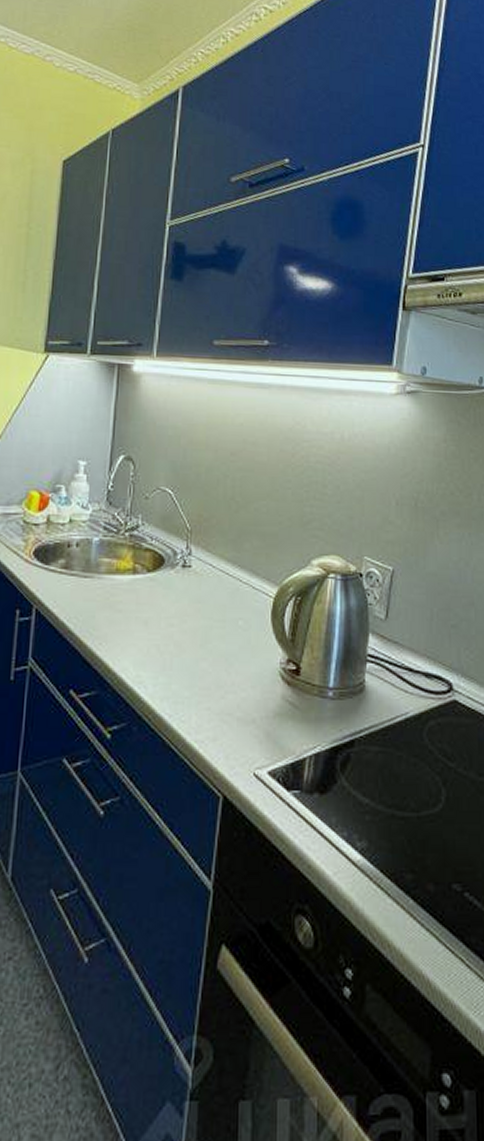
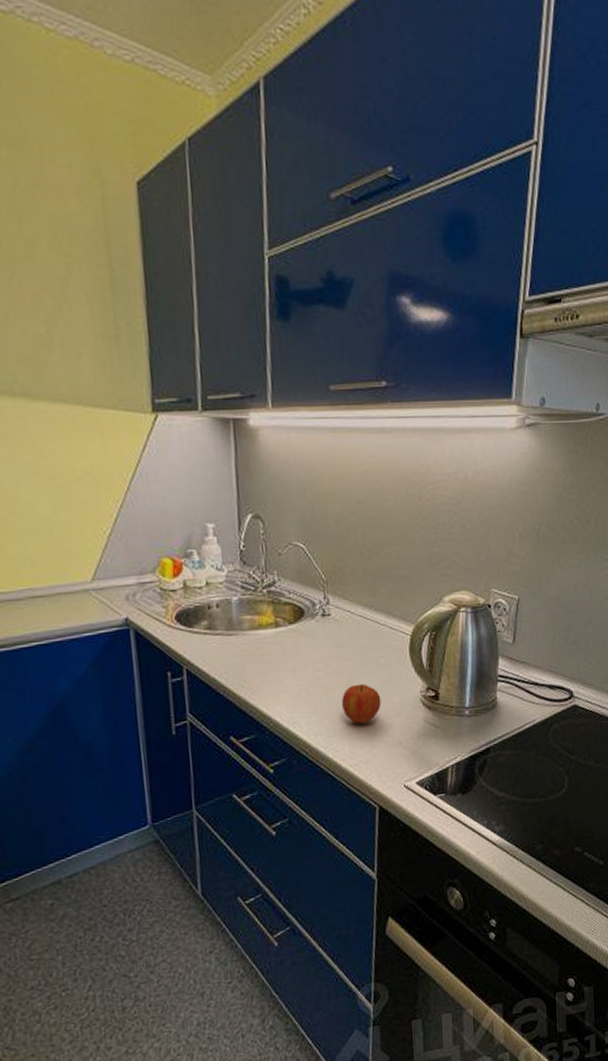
apple: none [192,646,236,694] -> present [341,683,381,725]

